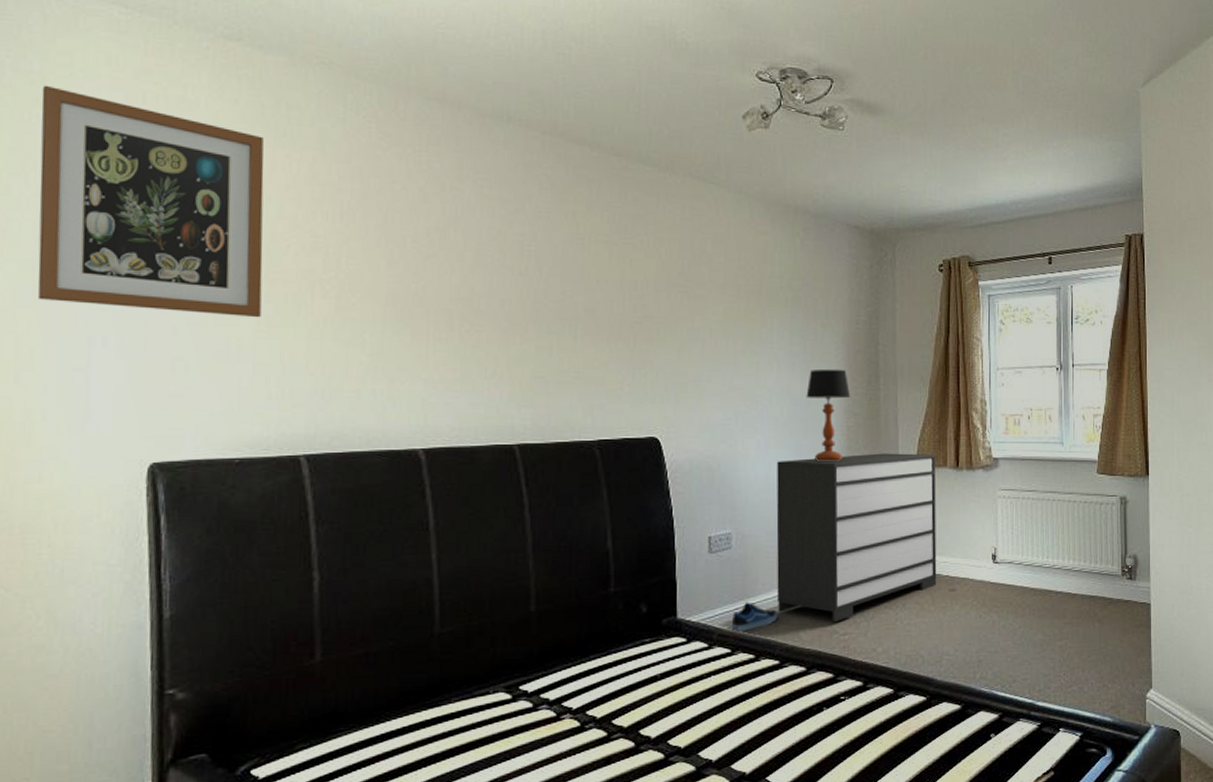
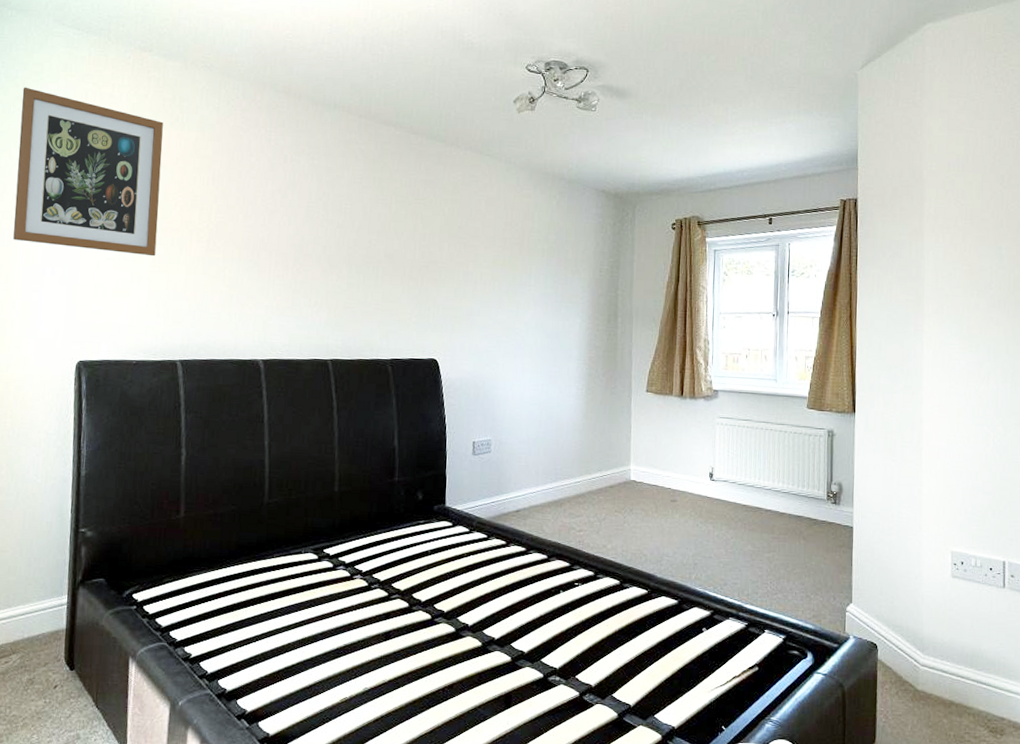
shoe: present [732,602,778,633] -> none [489,497,526,522]
dresser: present [776,453,937,623] -> none [525,380,663,521]
table lamp: present [806,369,851,462] -> none [556,308,593,387]

